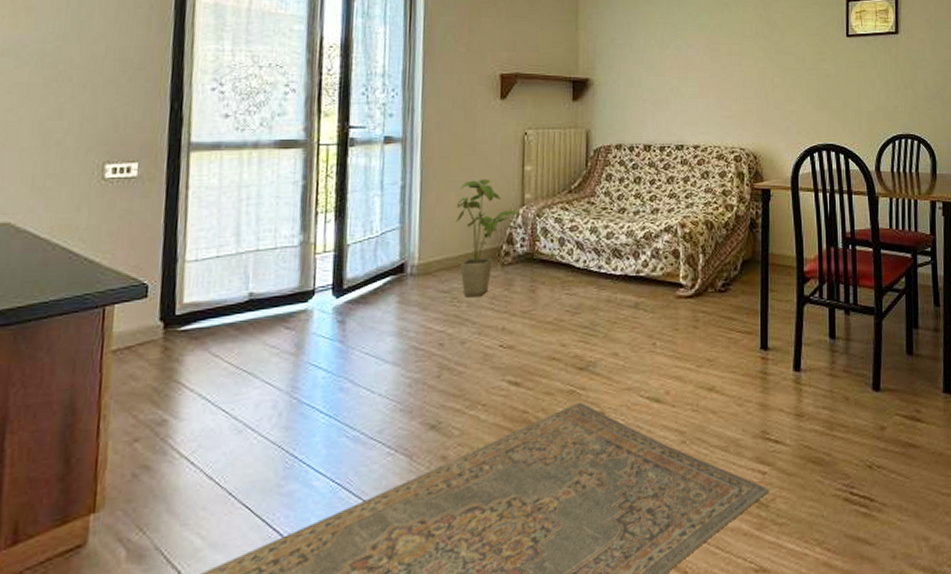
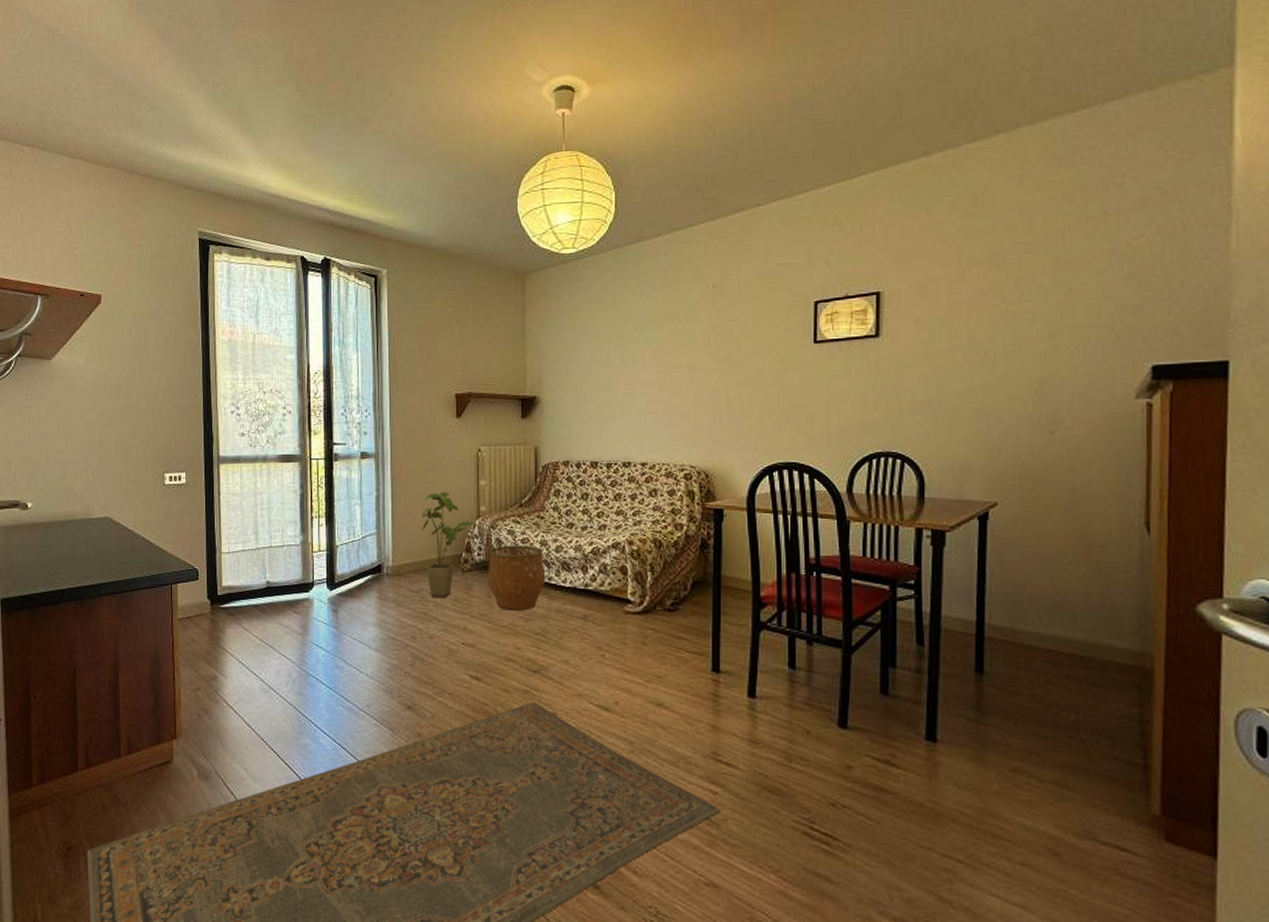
basket: none [530,233,596,305] -> present [487,545,546,611]

